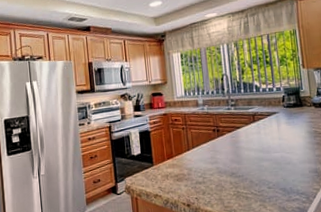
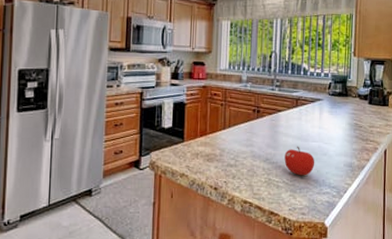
fruit: none [249,158,280,186] -> present [284,146,315,176]

